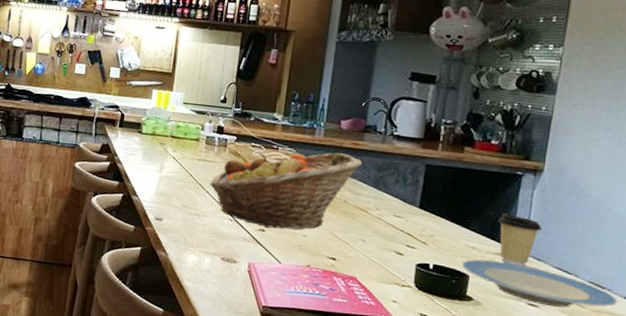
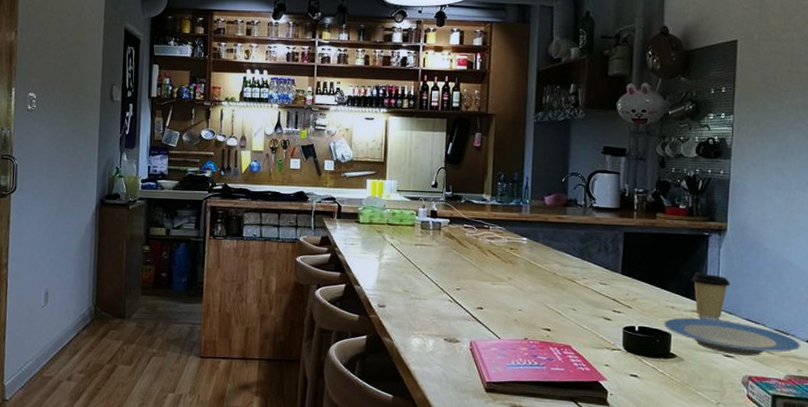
fruit basket: present [210,152,363,230] -> none [428,227,567,306]

